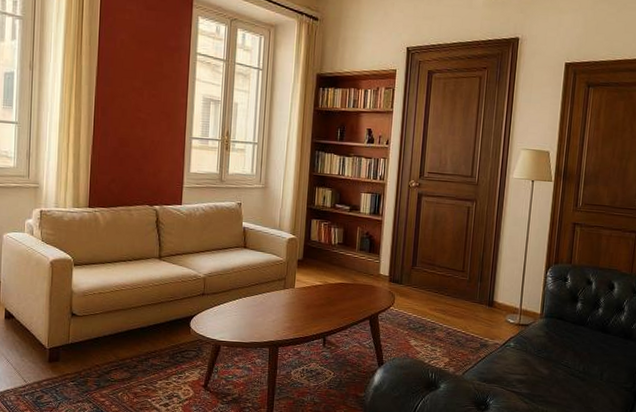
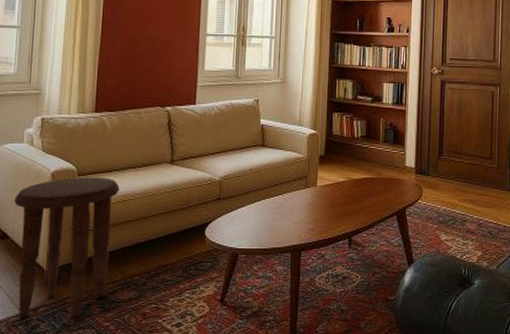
side table: none [18,266,112,392] -> present [14,177,120,318]

